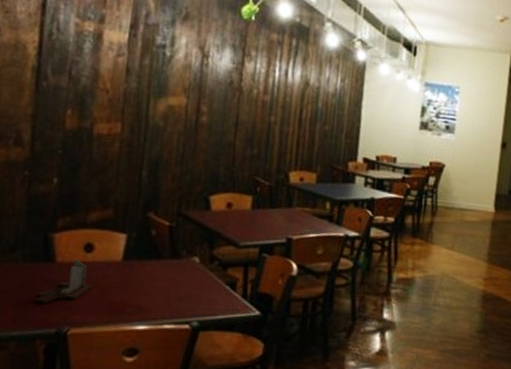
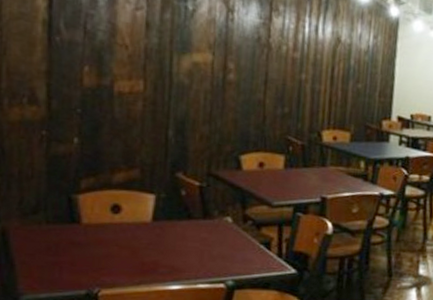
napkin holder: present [34,258,92,304] -> none [61,220,122,265]

